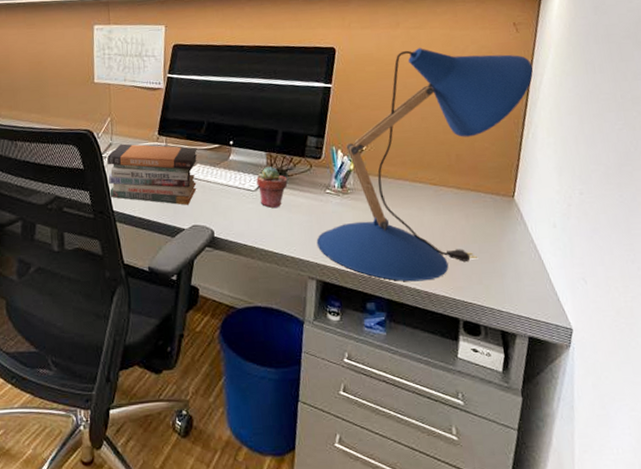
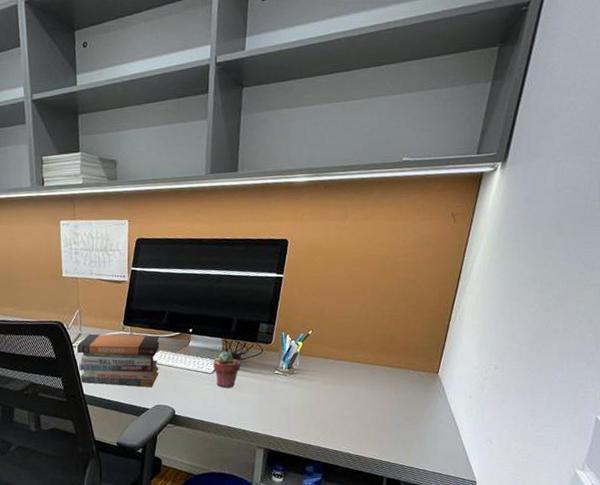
desk lamp: present [316,48,533,282] -> none [265,238,465,448]

